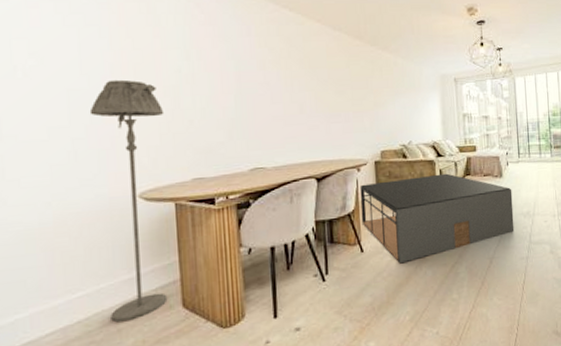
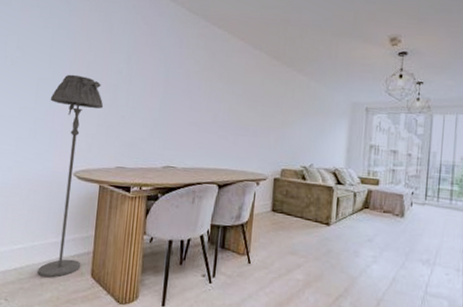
coffee table: present [360,173,515,264] -> none [253,198,413,284]

